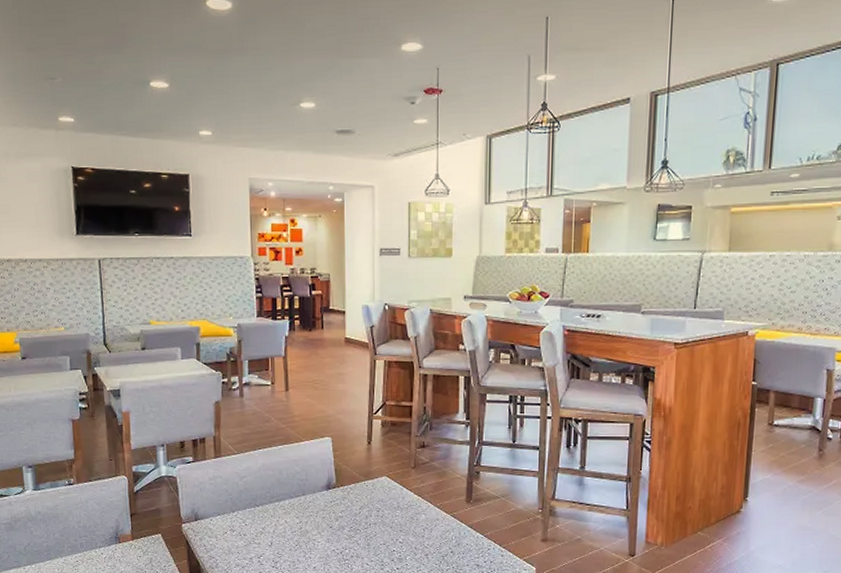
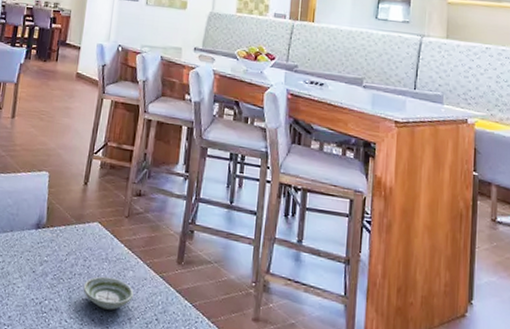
saucer: none [379,523,428,550] -> present [83,276,134,310]

